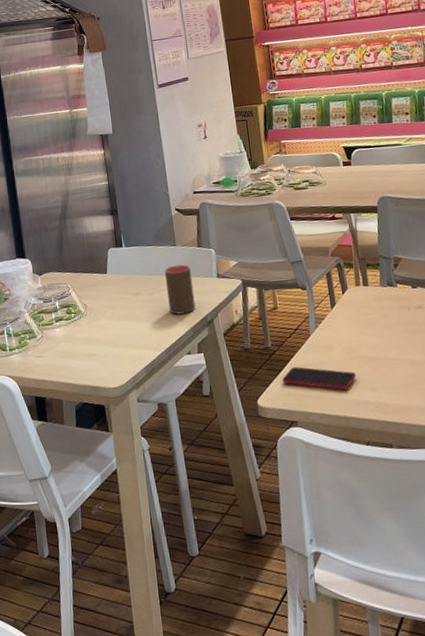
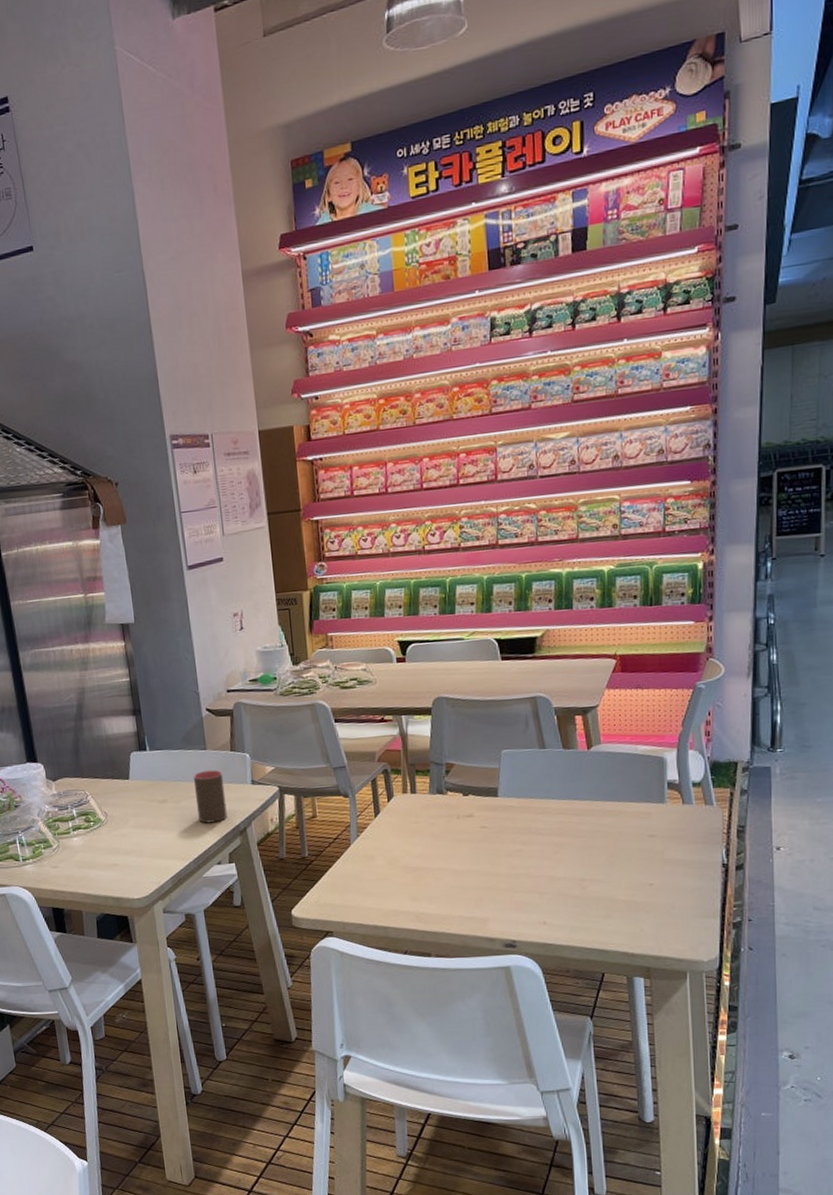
smartphone: present [282,367,356,390] -> none [319,877,397,900]

